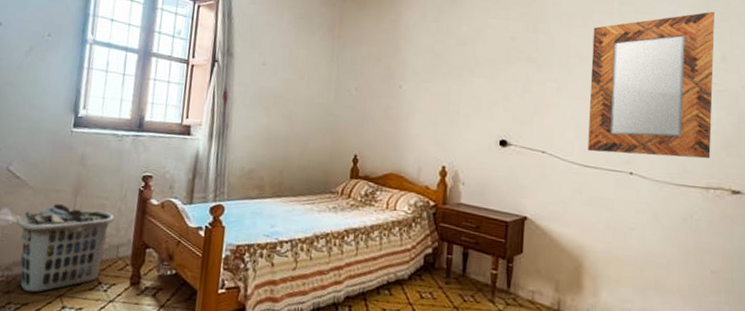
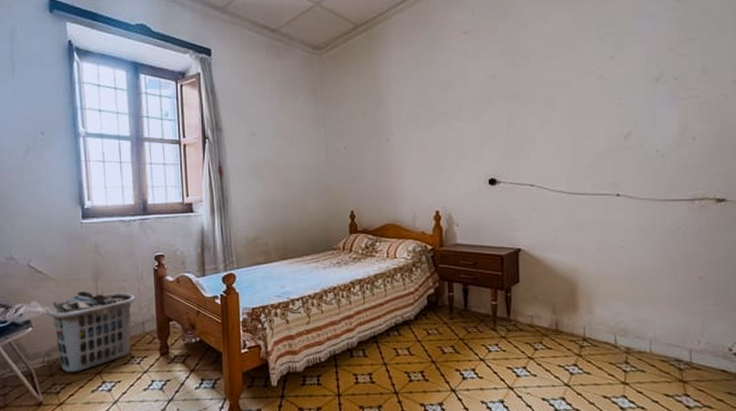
home mirror: present [588,11,714,159] -> none [573,22,695,179]

